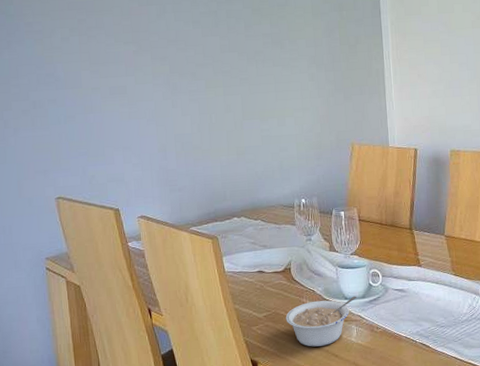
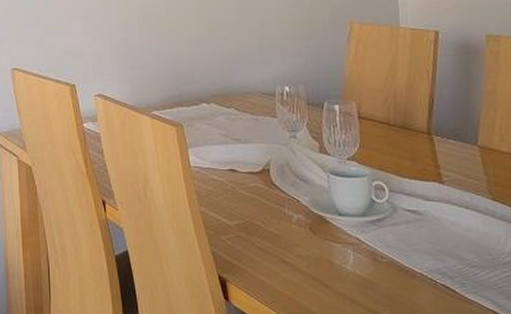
legume: present [285,296,357,347] -> none [262,212,354,271]

